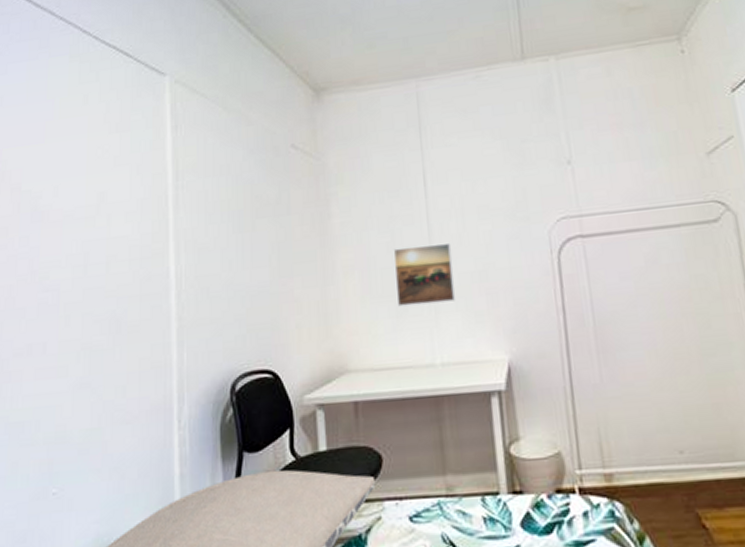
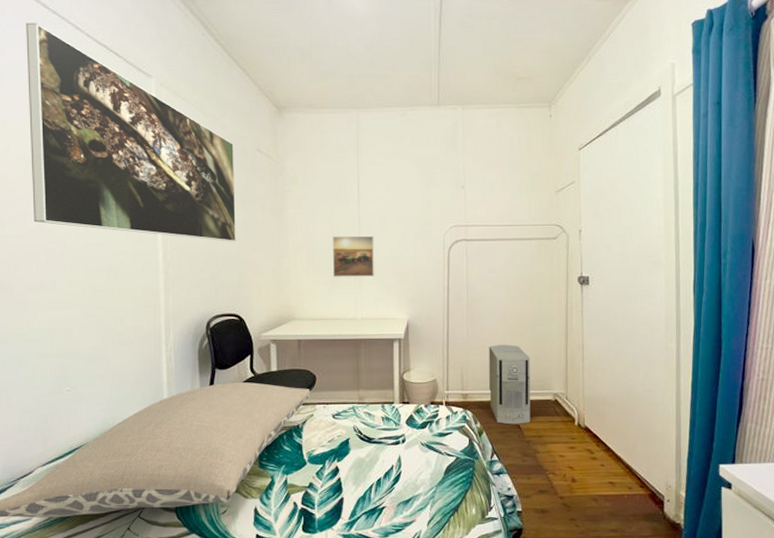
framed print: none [25,32,267,270] -> present [26,22,236,242]
air purifier: none [636,389,722,523] -> present [489,345,531,425]

